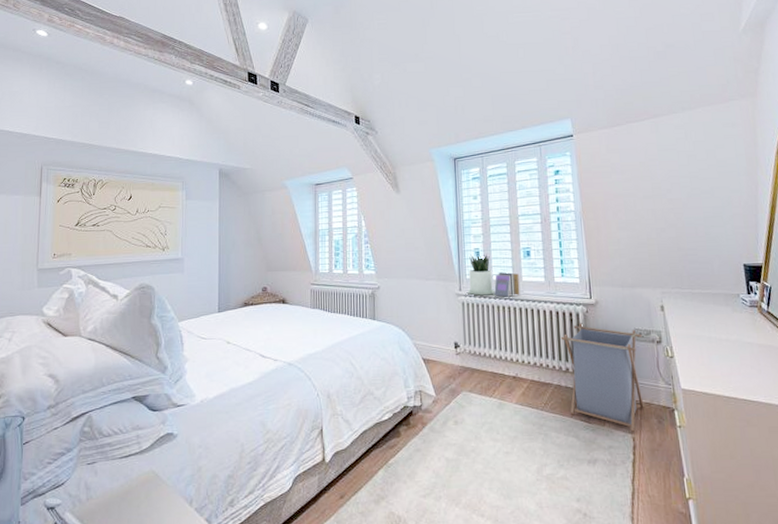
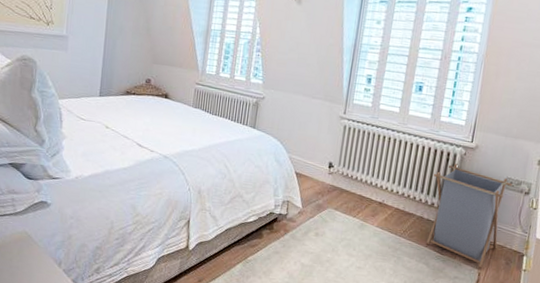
planter: present [467,254,496,296] -> none [351,80,381,123]
books: present [494,272,521,297] -> none [378,103,408,128]

